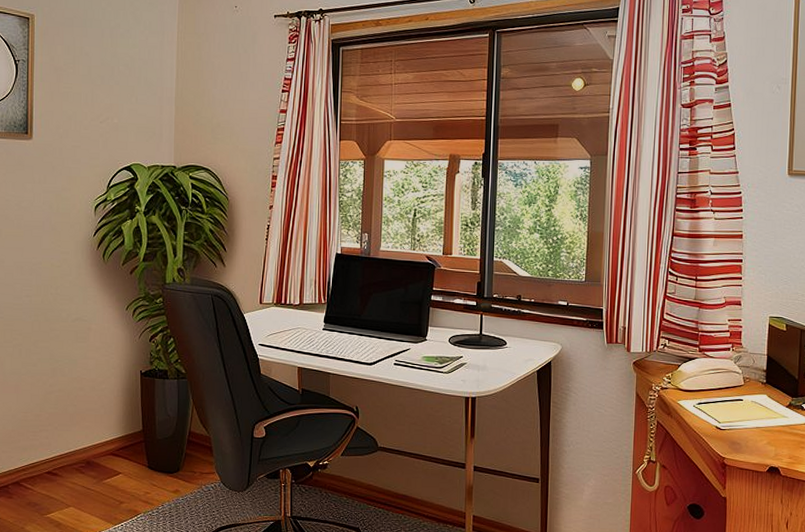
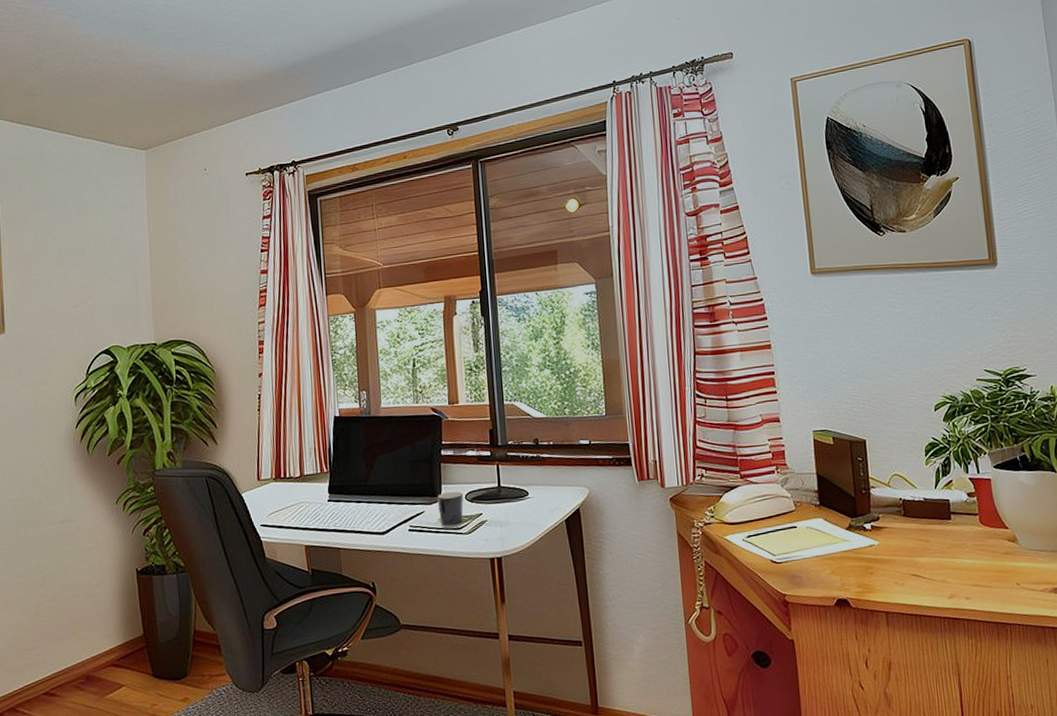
mug: none [422,334,447,367] -> present [436,491,464,529]

